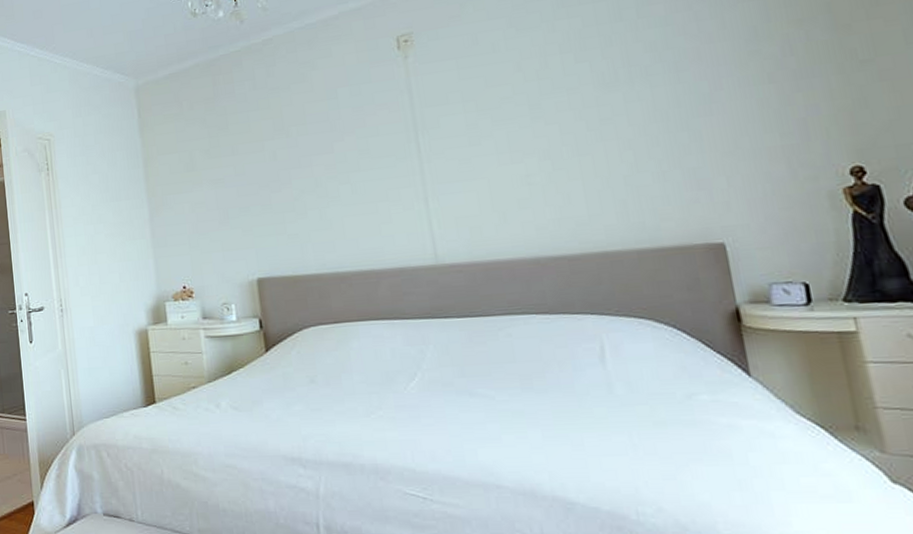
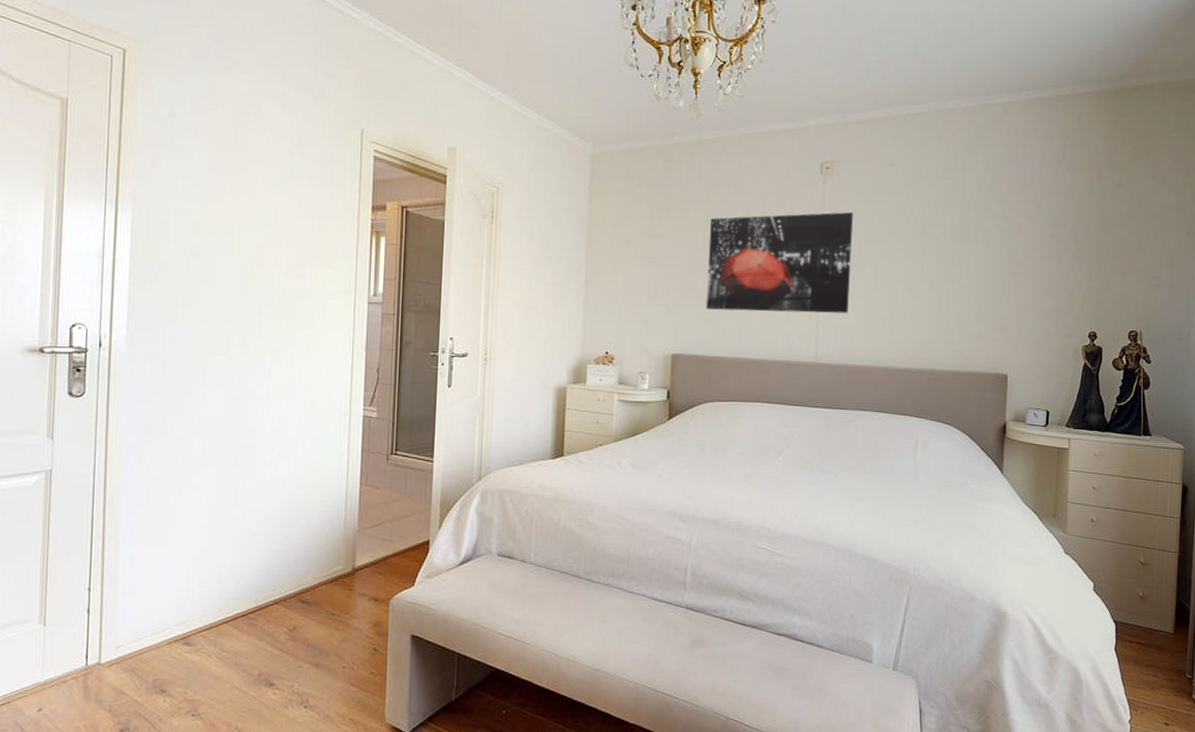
wall art: none [274,83,468,224] -> present [706,211,854,314]

